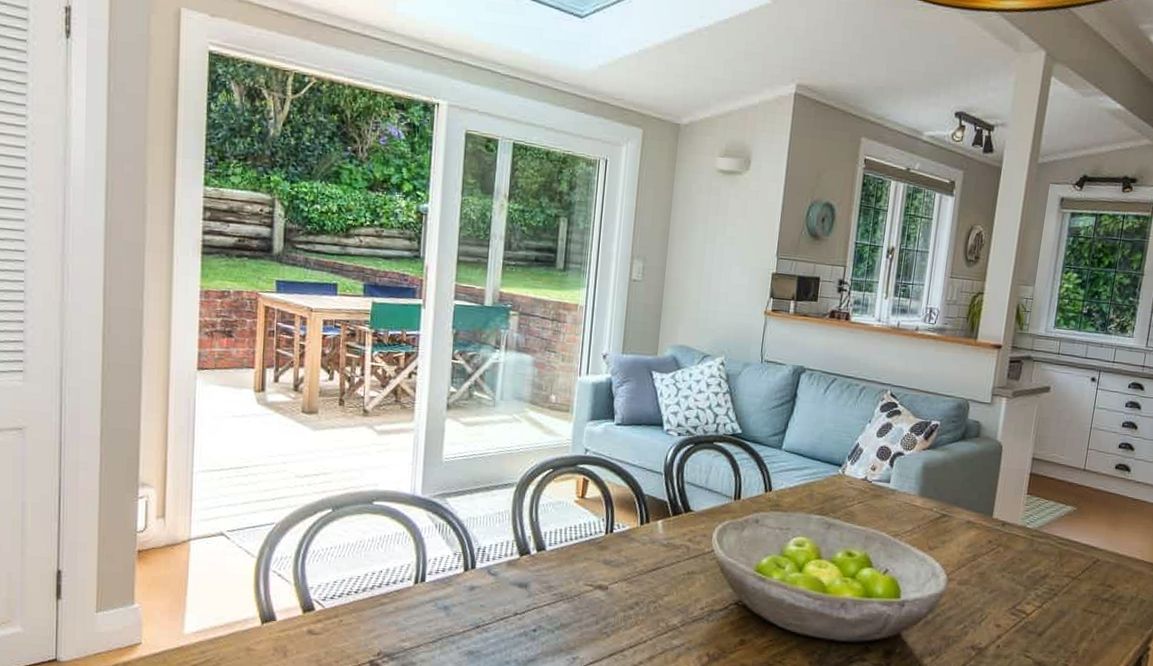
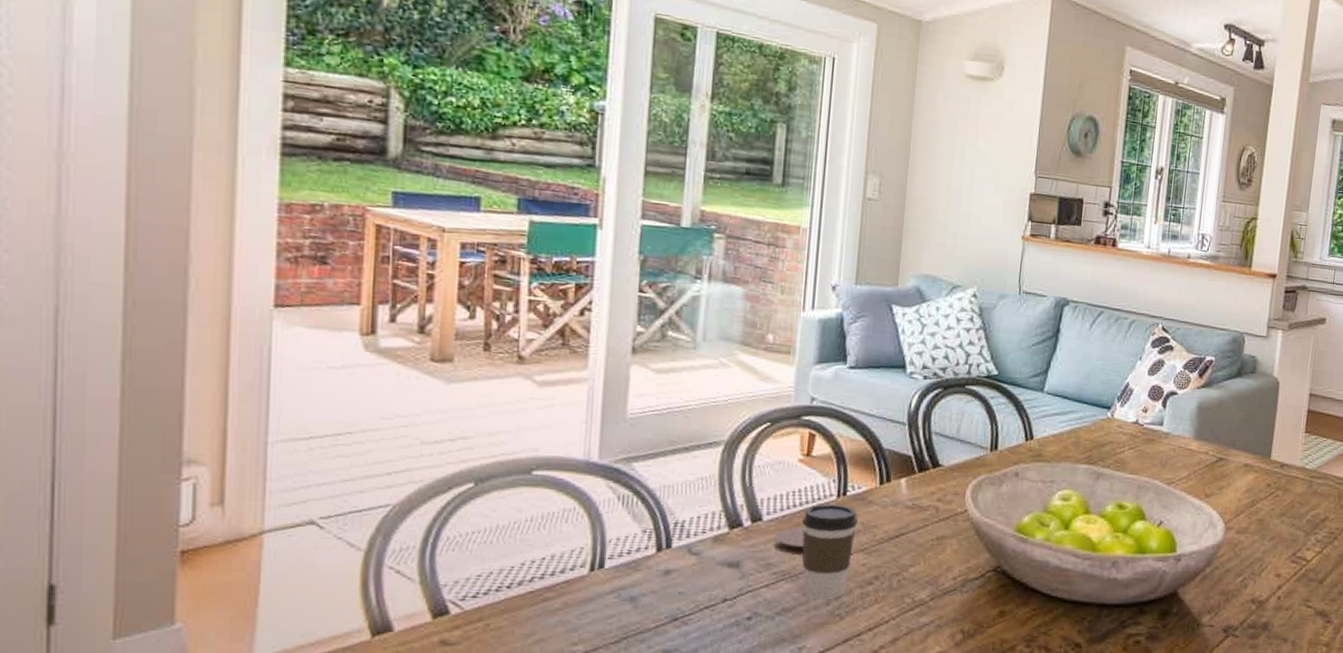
coaster: none [554,557,579,581] -> present [774,527,805,556]
coffee cup: none [576,539,623,620] -> present [802,504,859,600]

